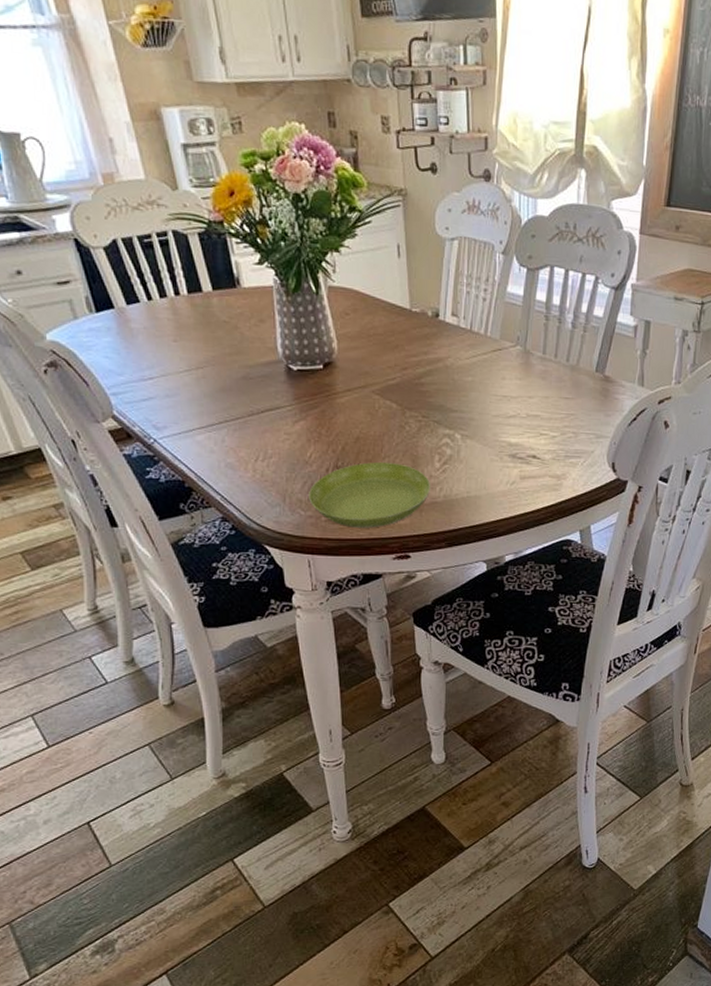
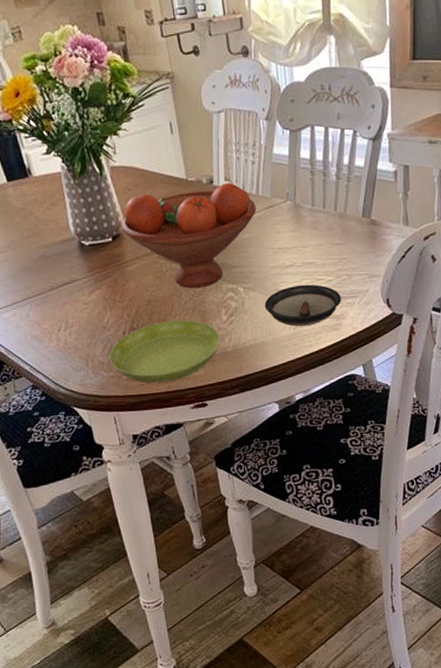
fruit bowl: none [334,318,483,430] -> present [121,183,256,289]
saucer: none [481,438,565,483] -> present [264,284,342,326]

